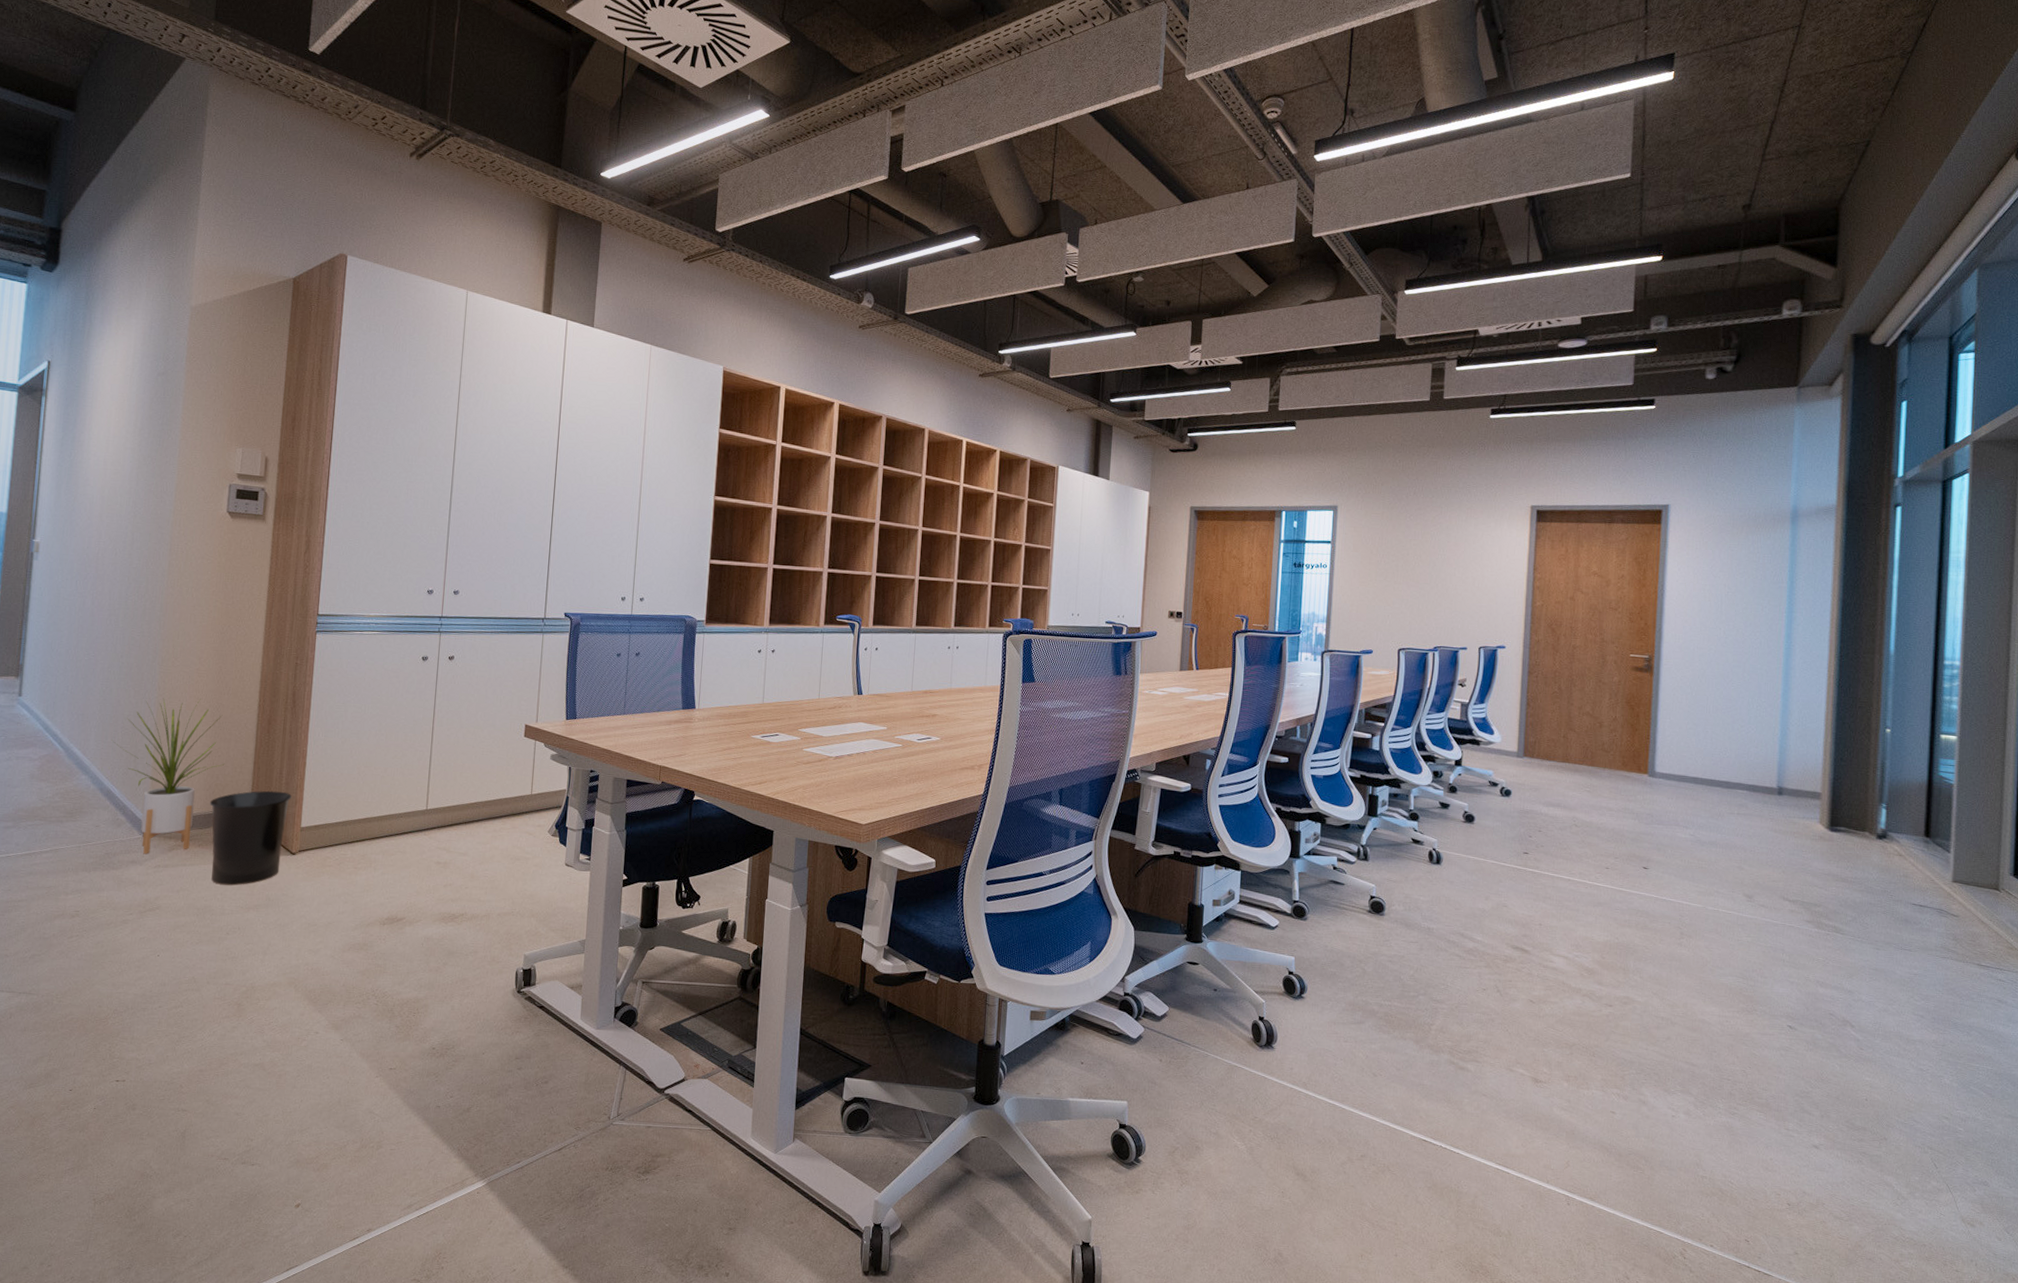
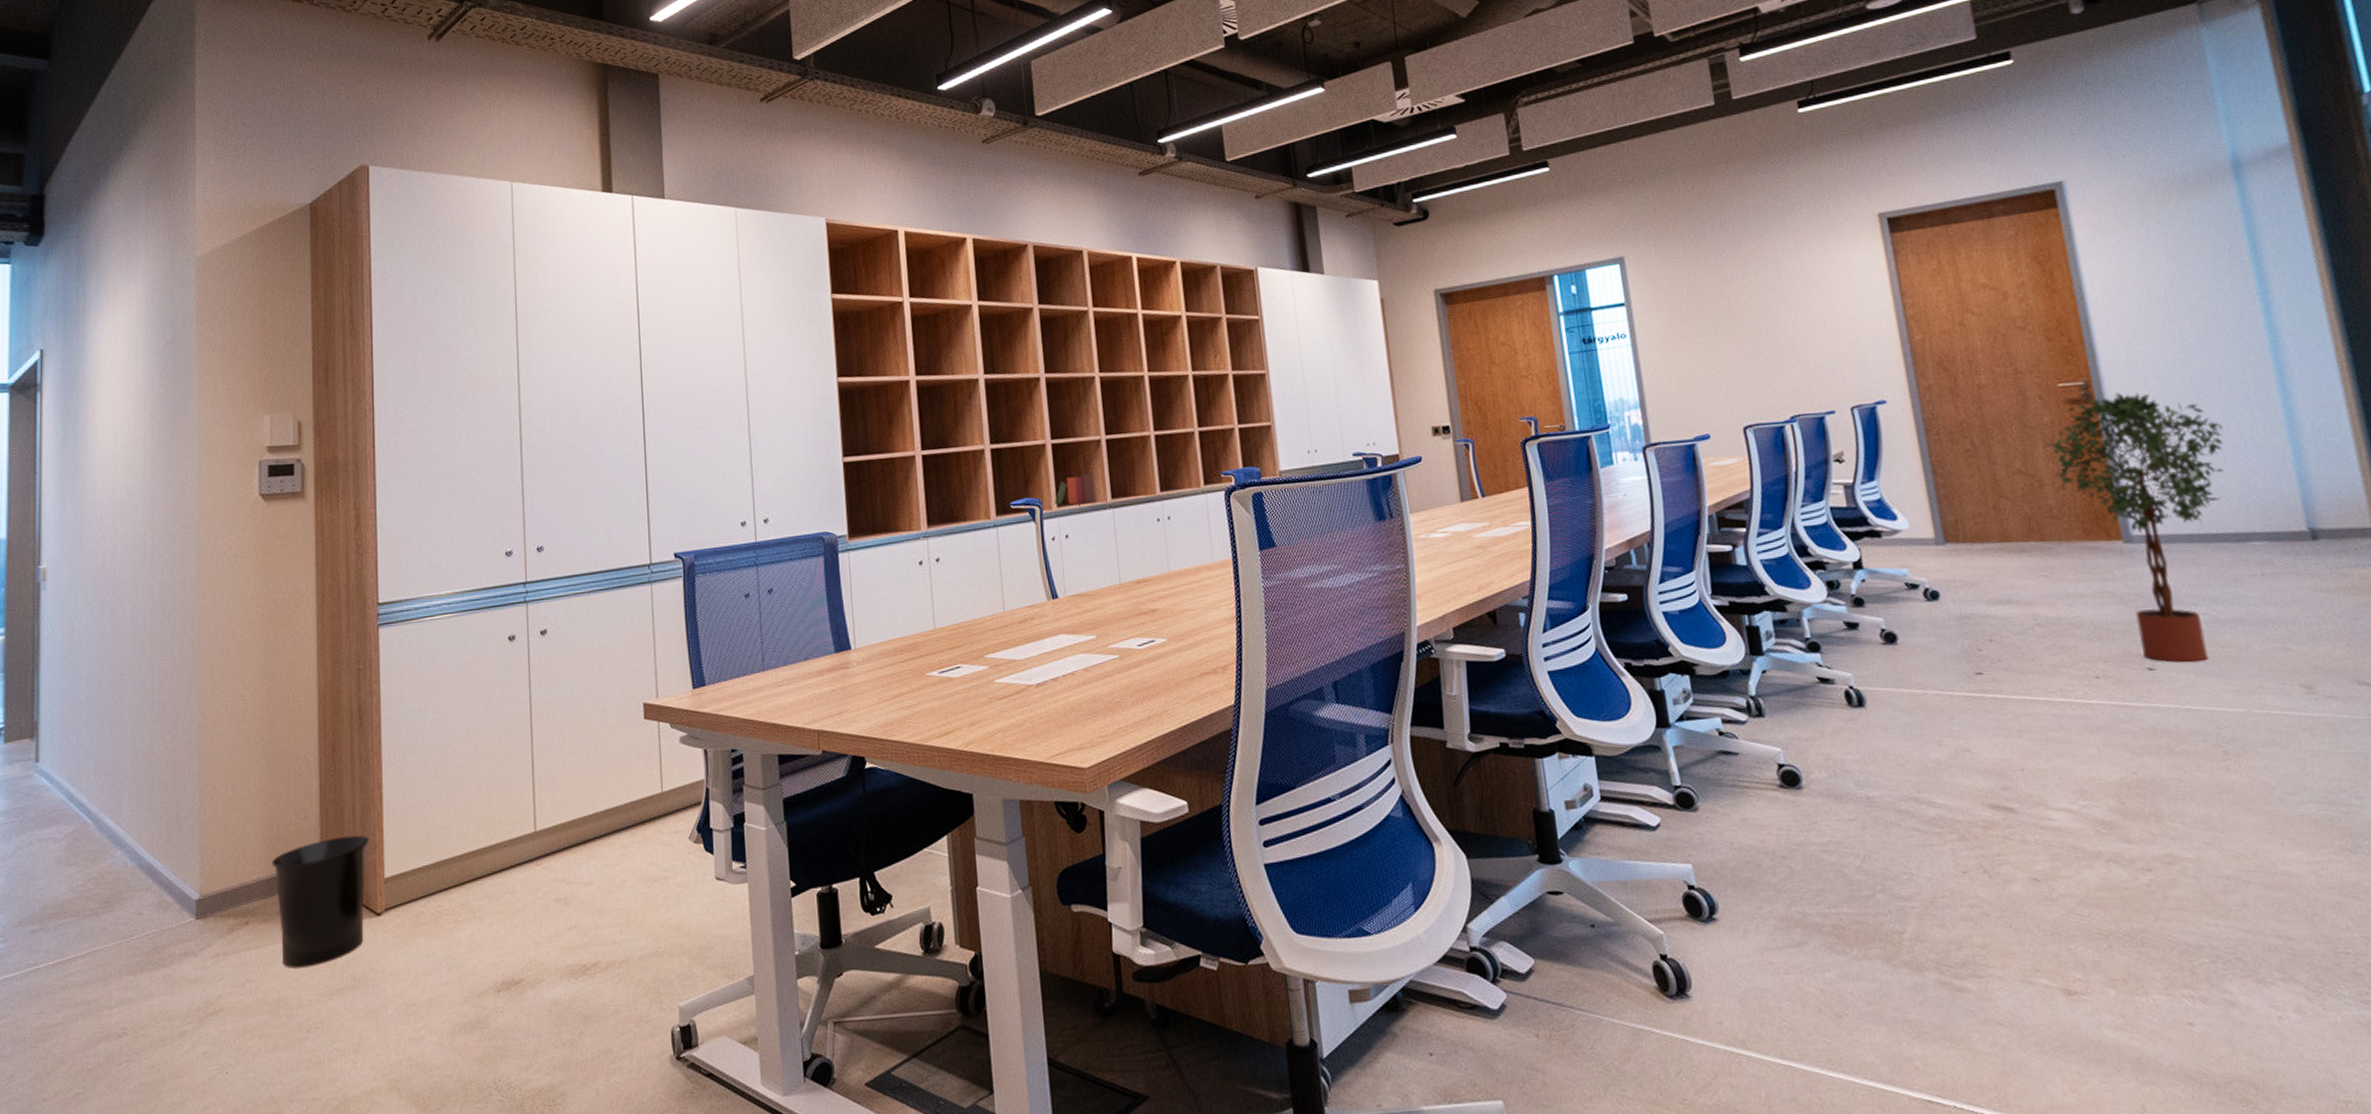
house plant: present [112,698,225,854] -> none [148,732,285,942]
books: none [870,603,906,627] -> present [1054,473,1097,506]
potted tree: none [1611,668,1738,868] -> present [2046,392,2224,663]

